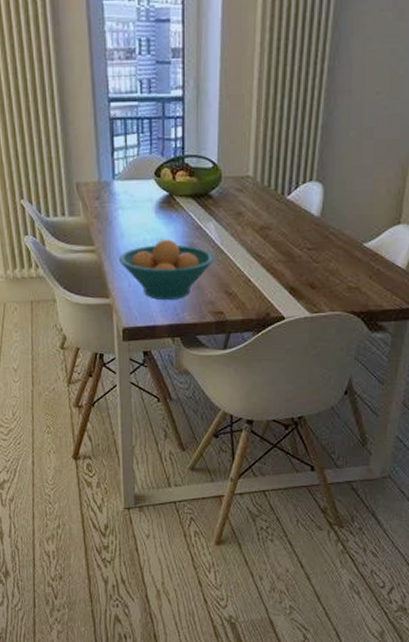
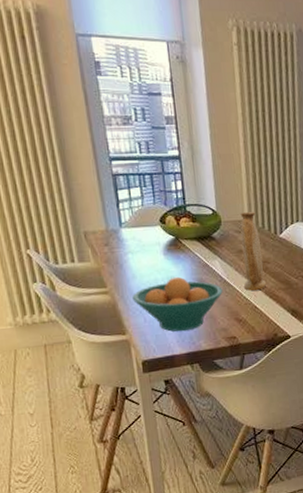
vase: none [239,167,265,262] -> present [240,212,267,291]

